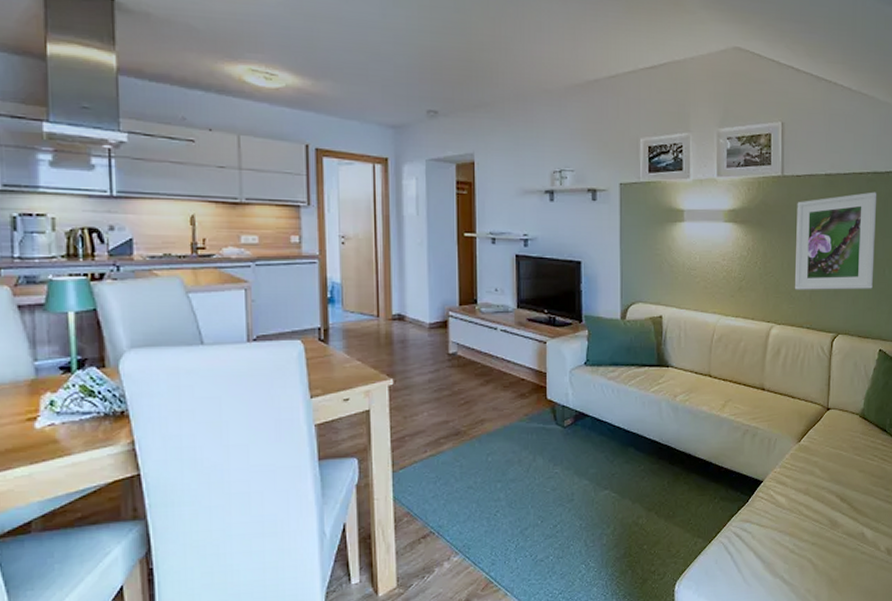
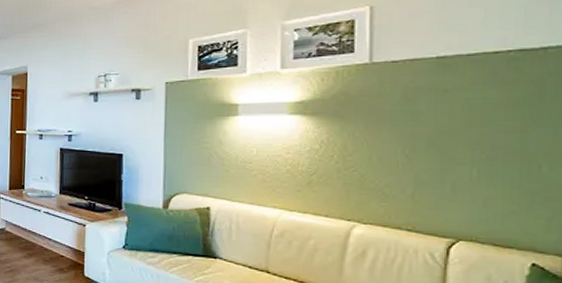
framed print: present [794,192,877,290] -> none [387,72,526,189]

